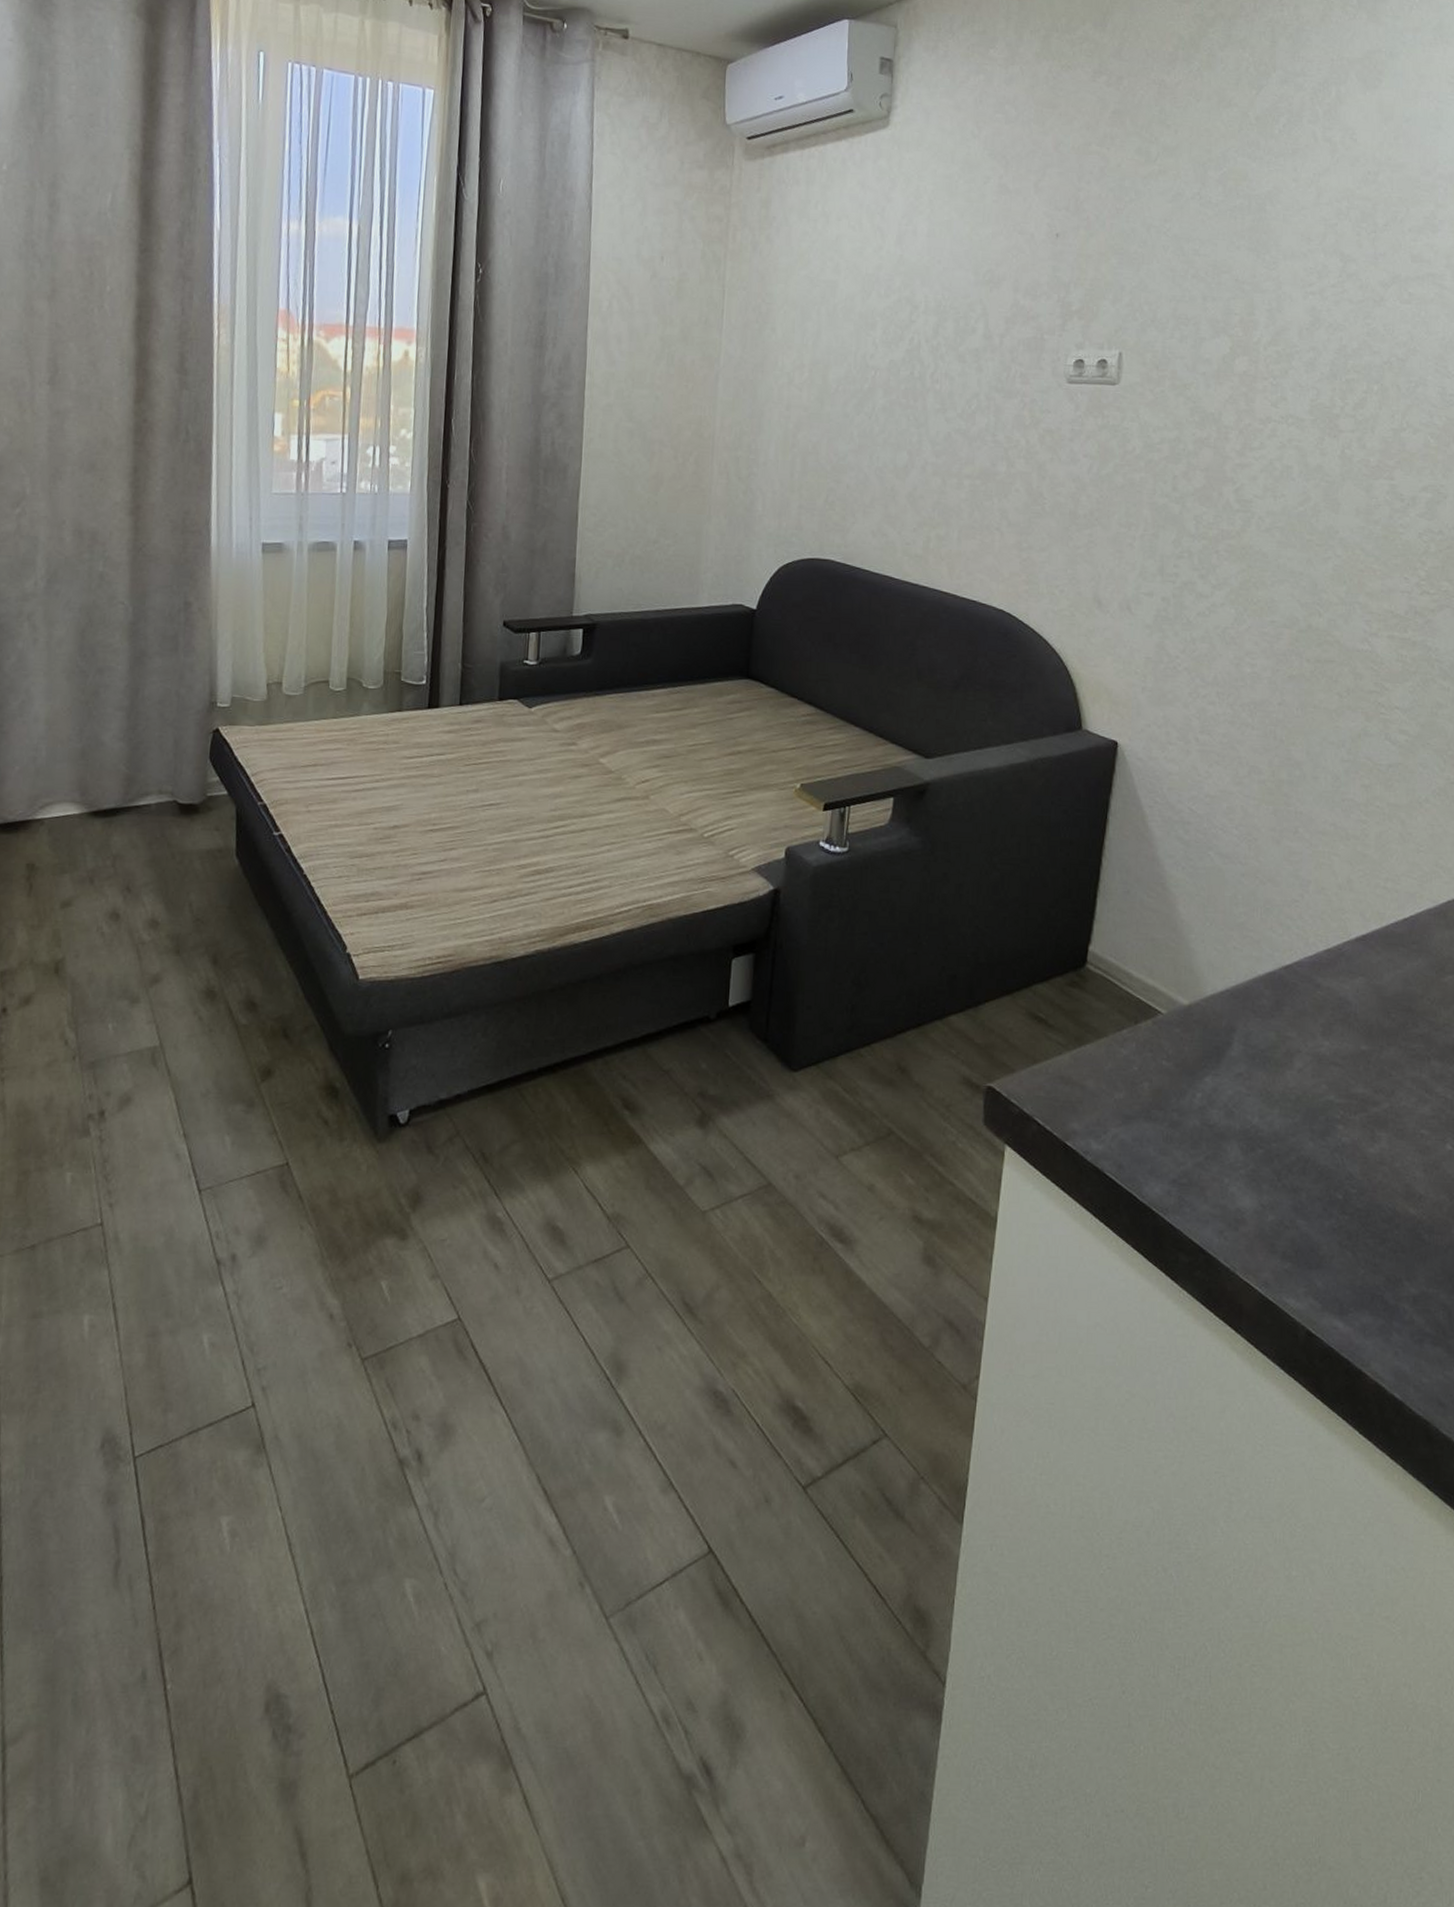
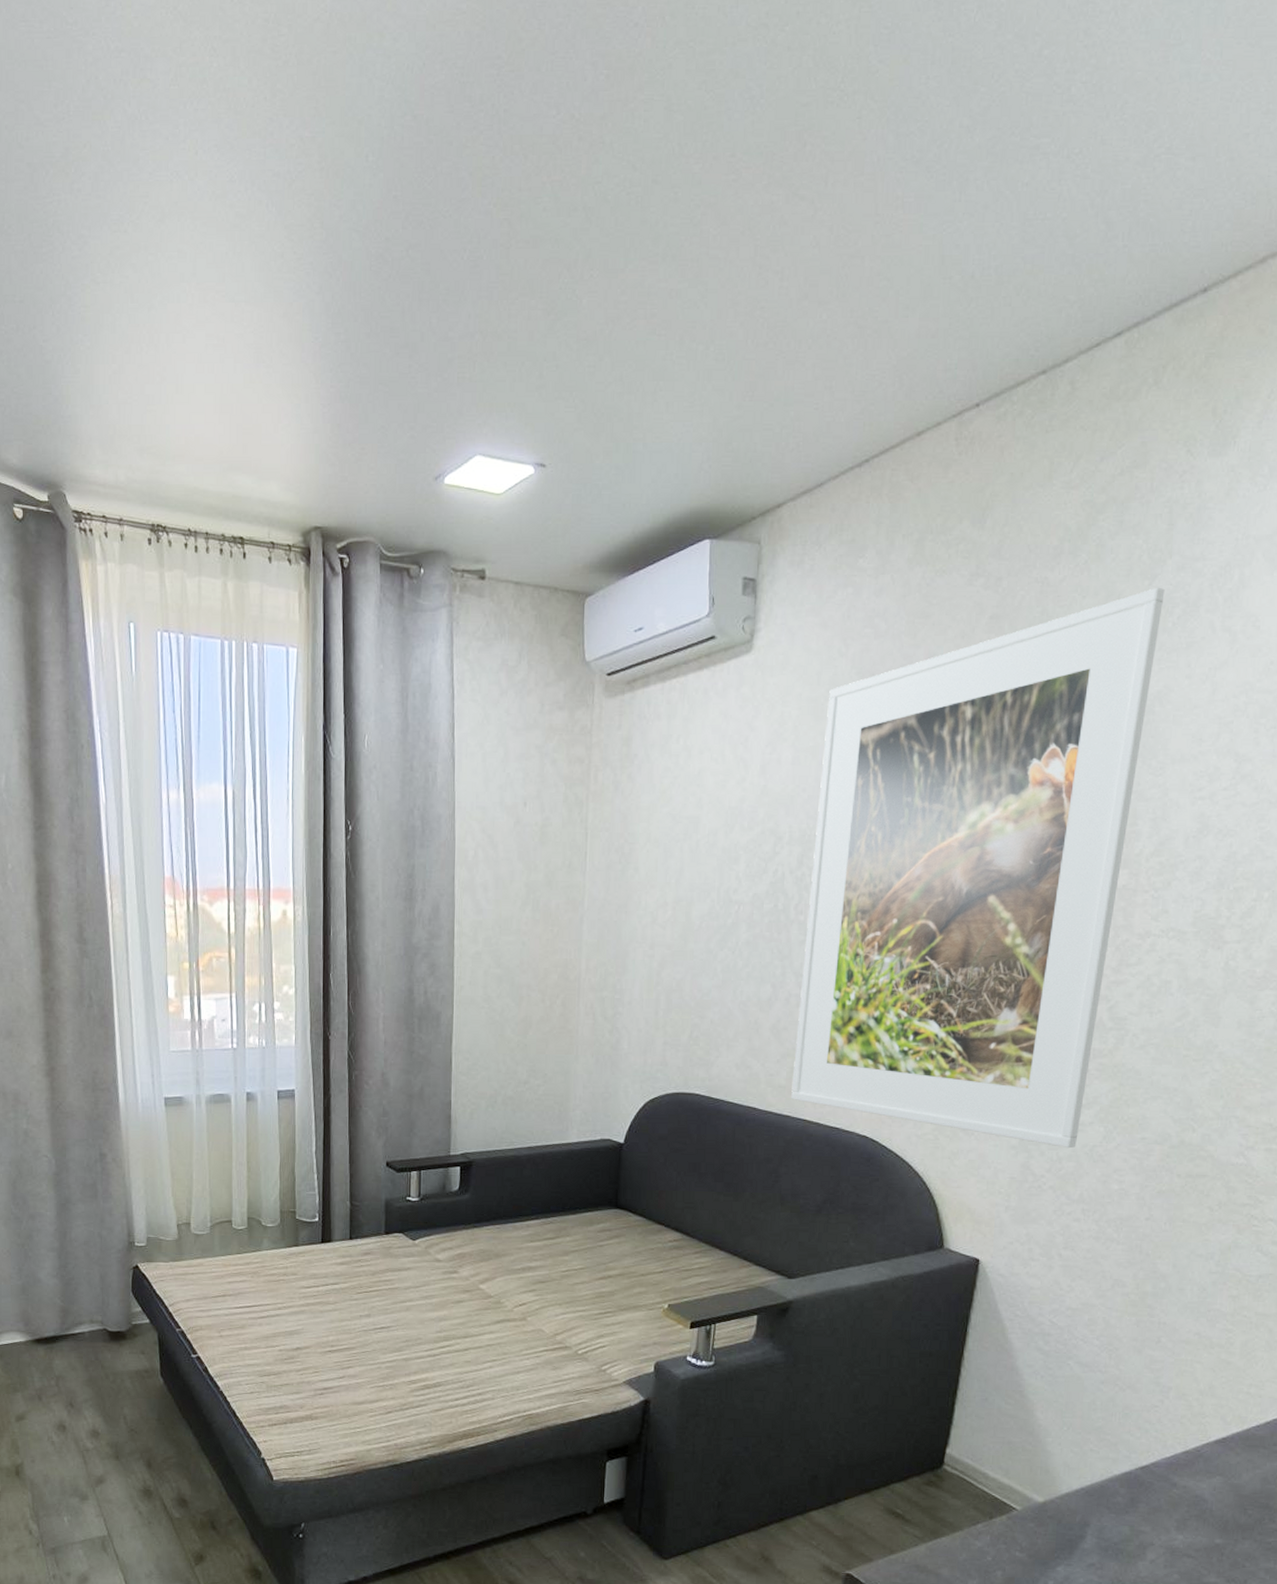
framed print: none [928,96,1271,630] -> present [791,587,1165,1149]

